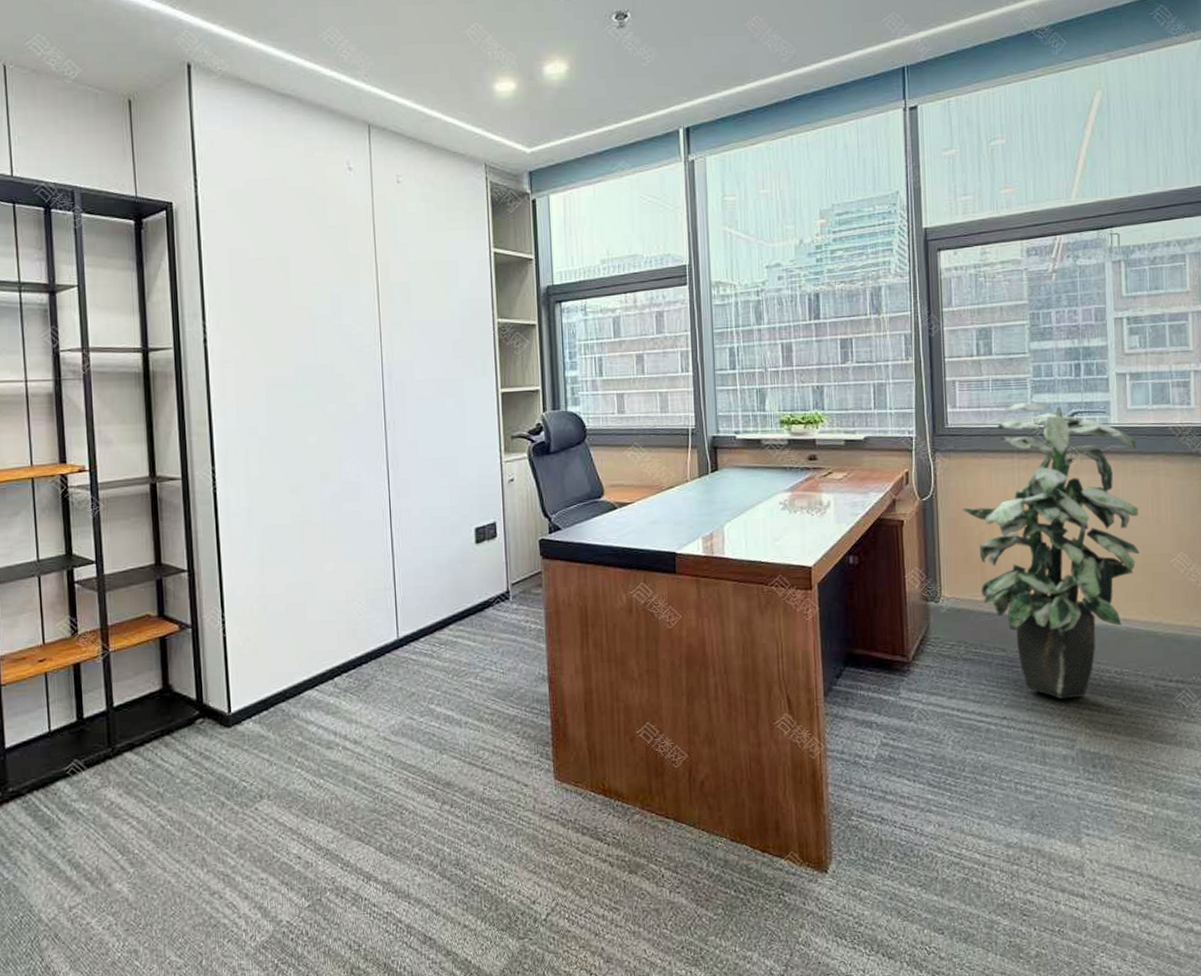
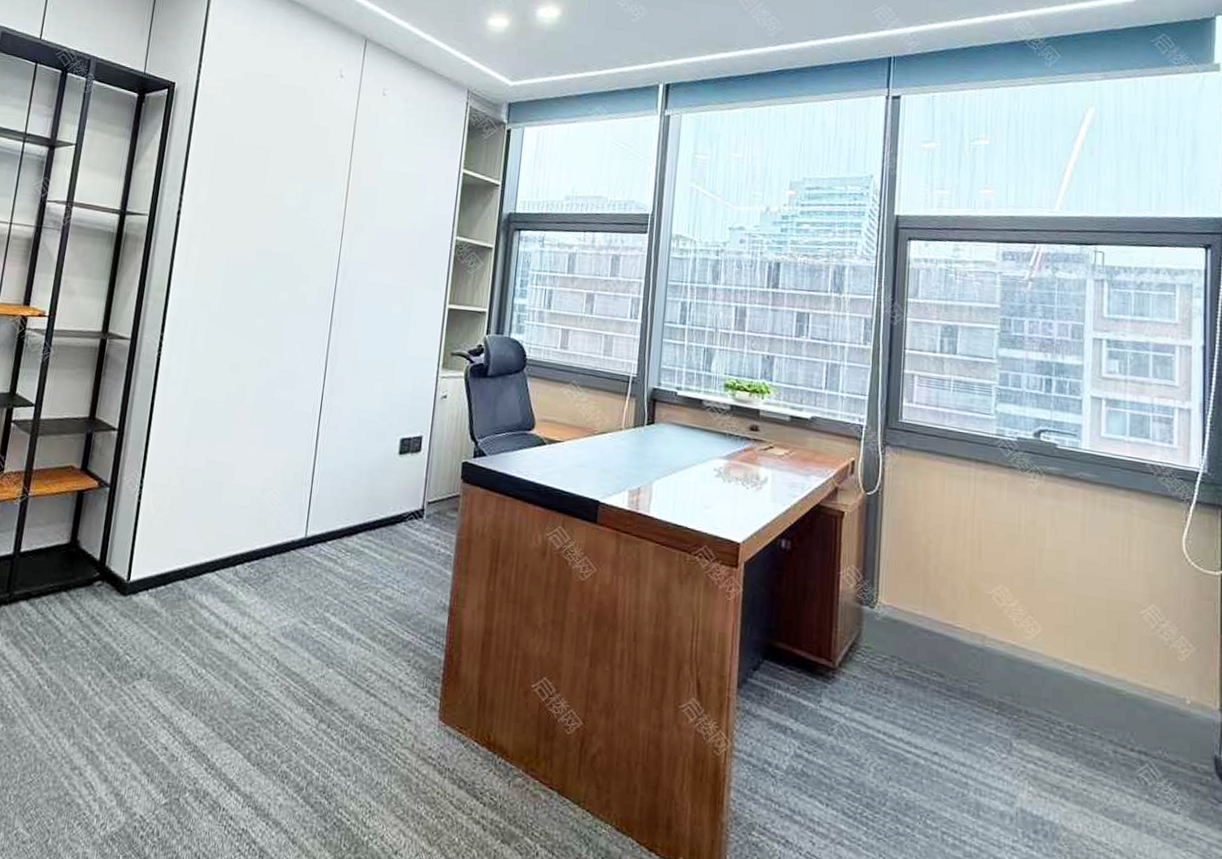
indoor plant: present [962,402,1140,699] -> none [909,409,1109,748]

